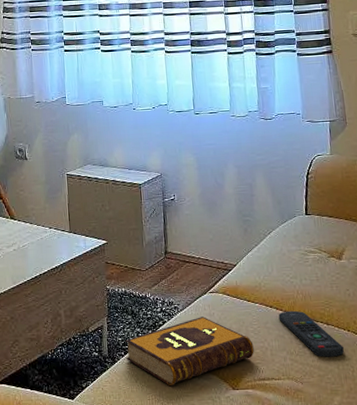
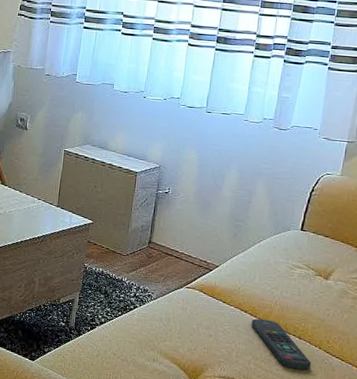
hardback book: present [125,317,254,385] -> none [92,308,220,366]

